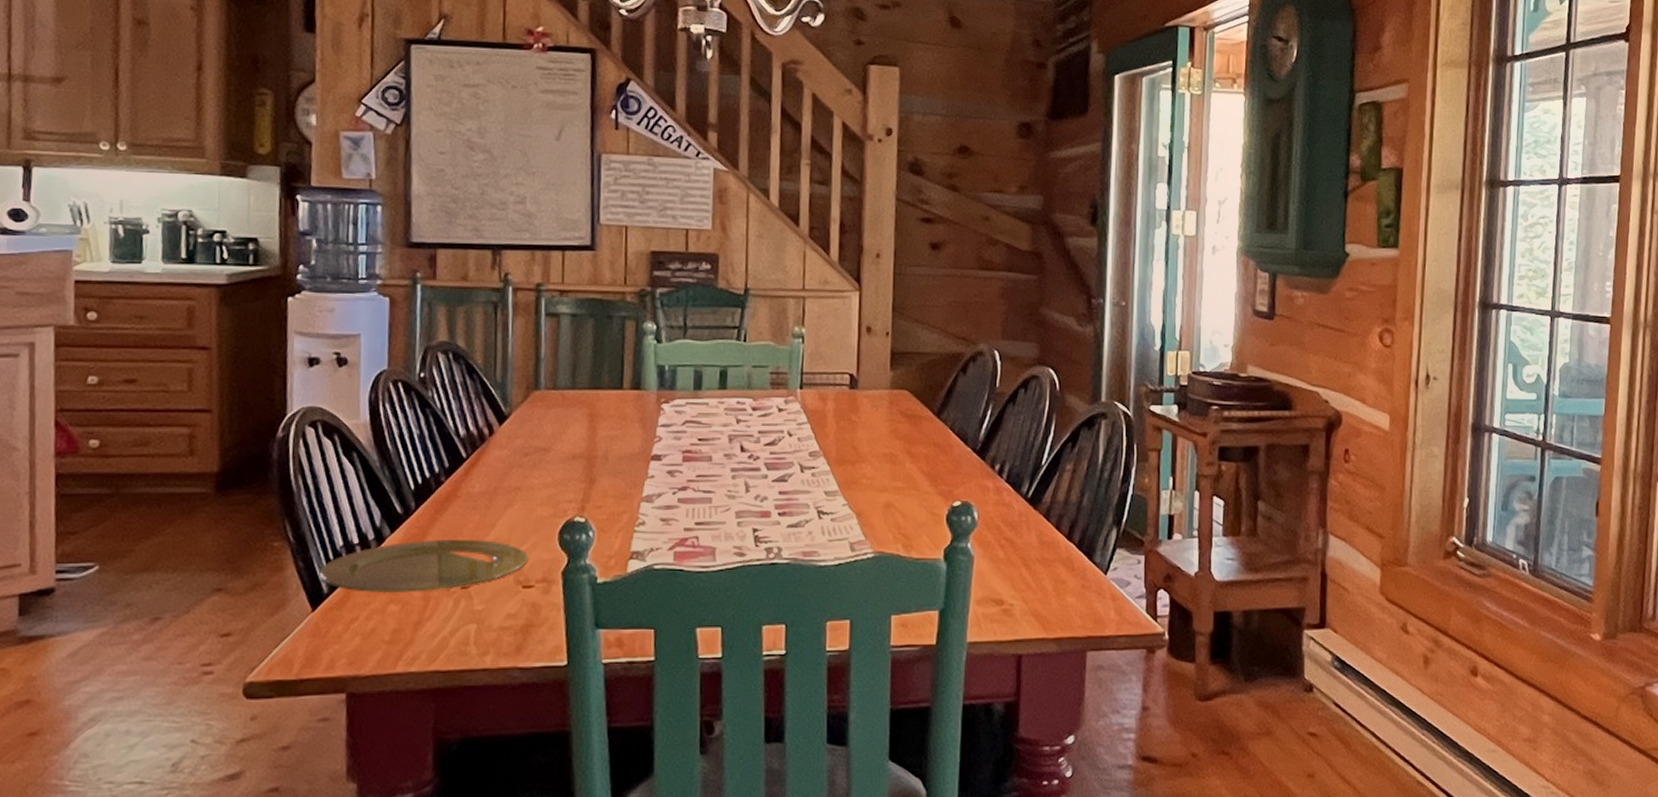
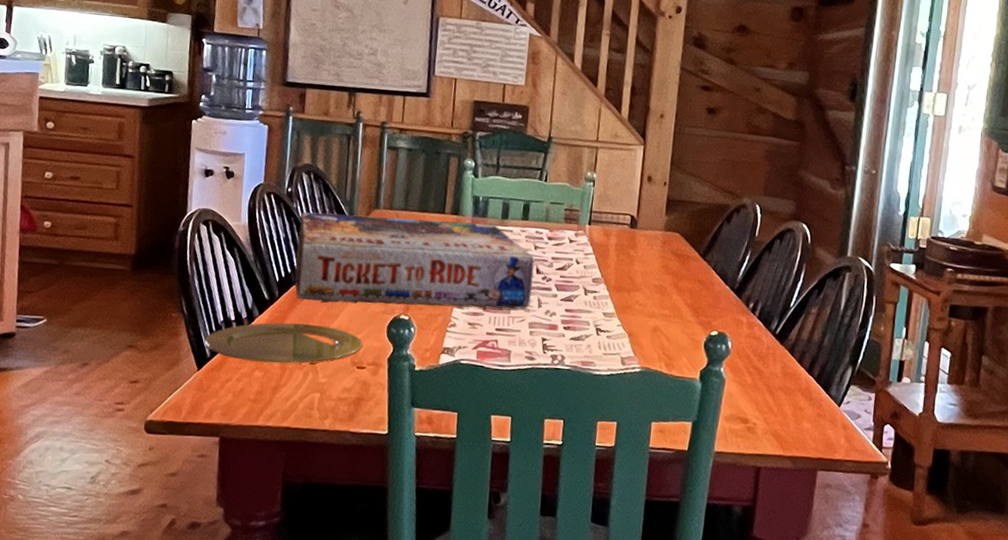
board game: none [434,397,738,512] -> present [294,211,535,310]

